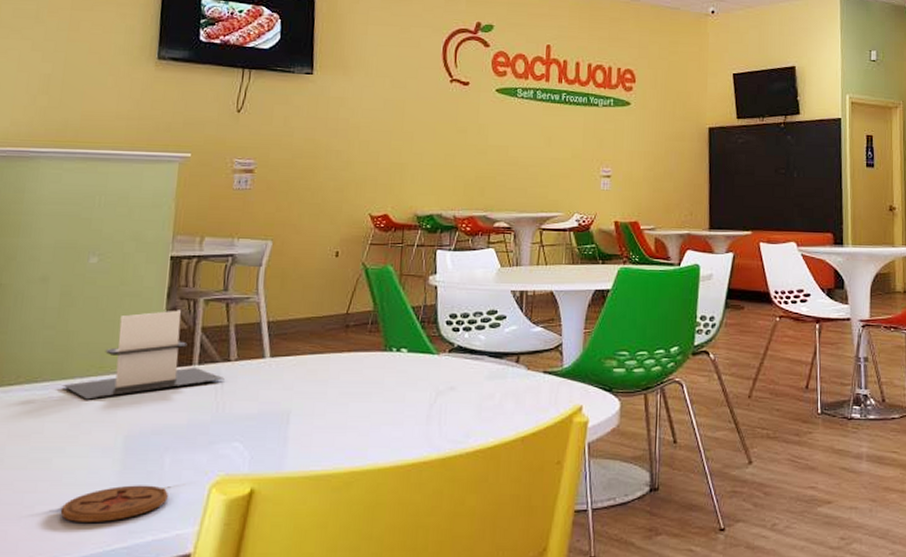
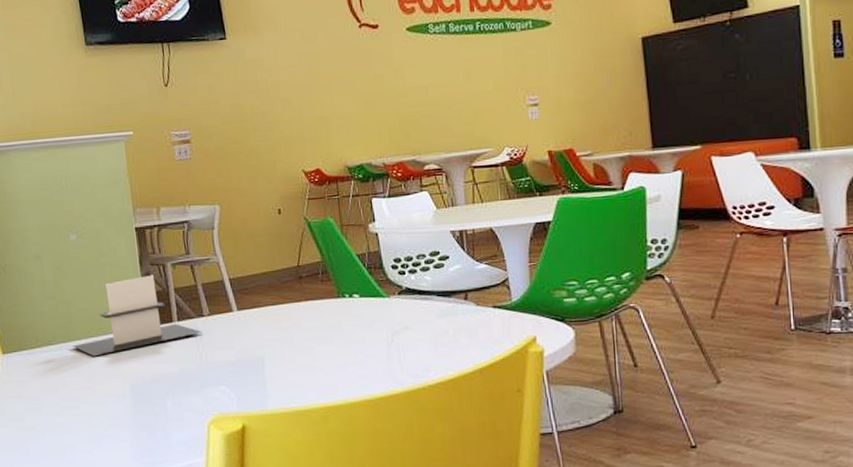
coaster: present [60,485,168,522] -> none [94,424,176,456]

